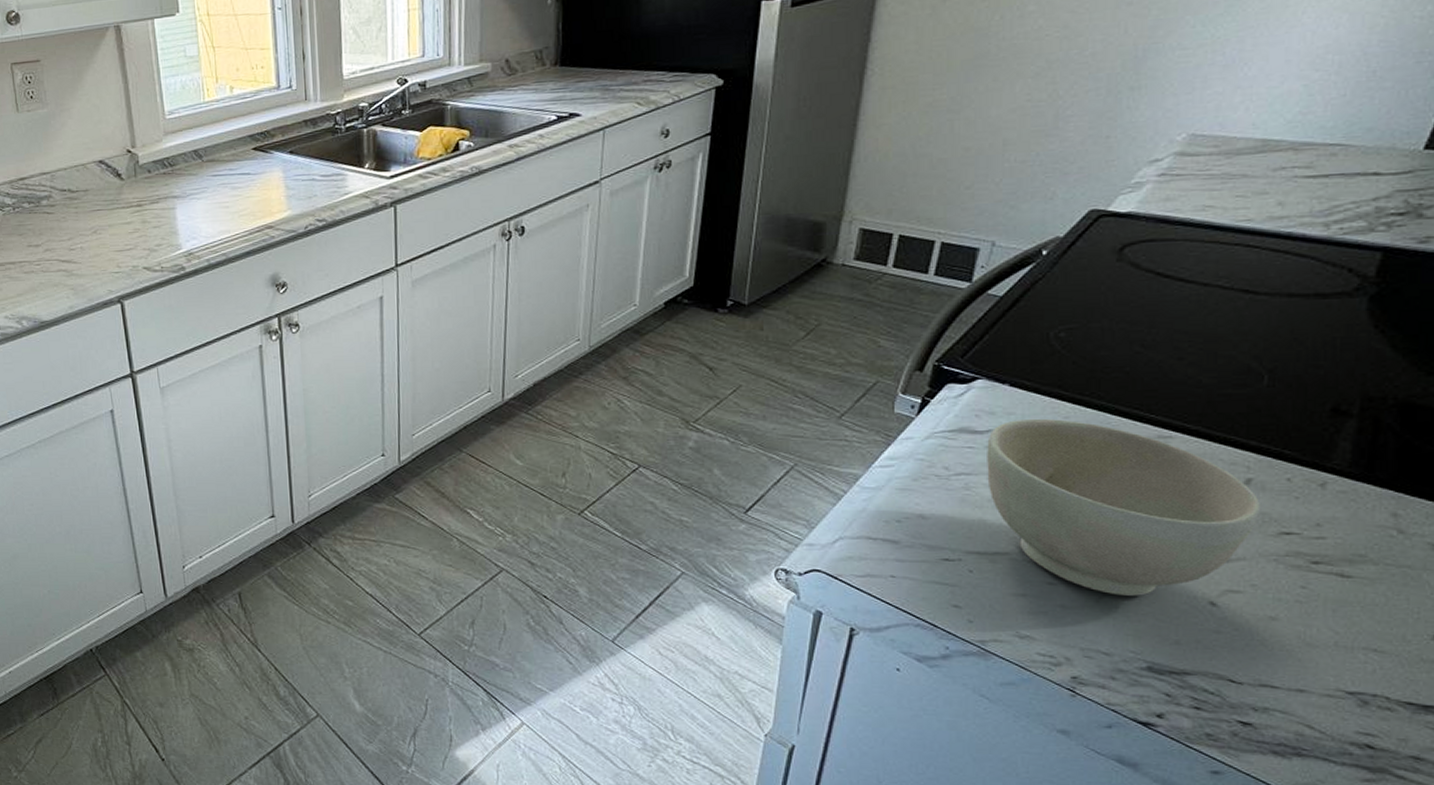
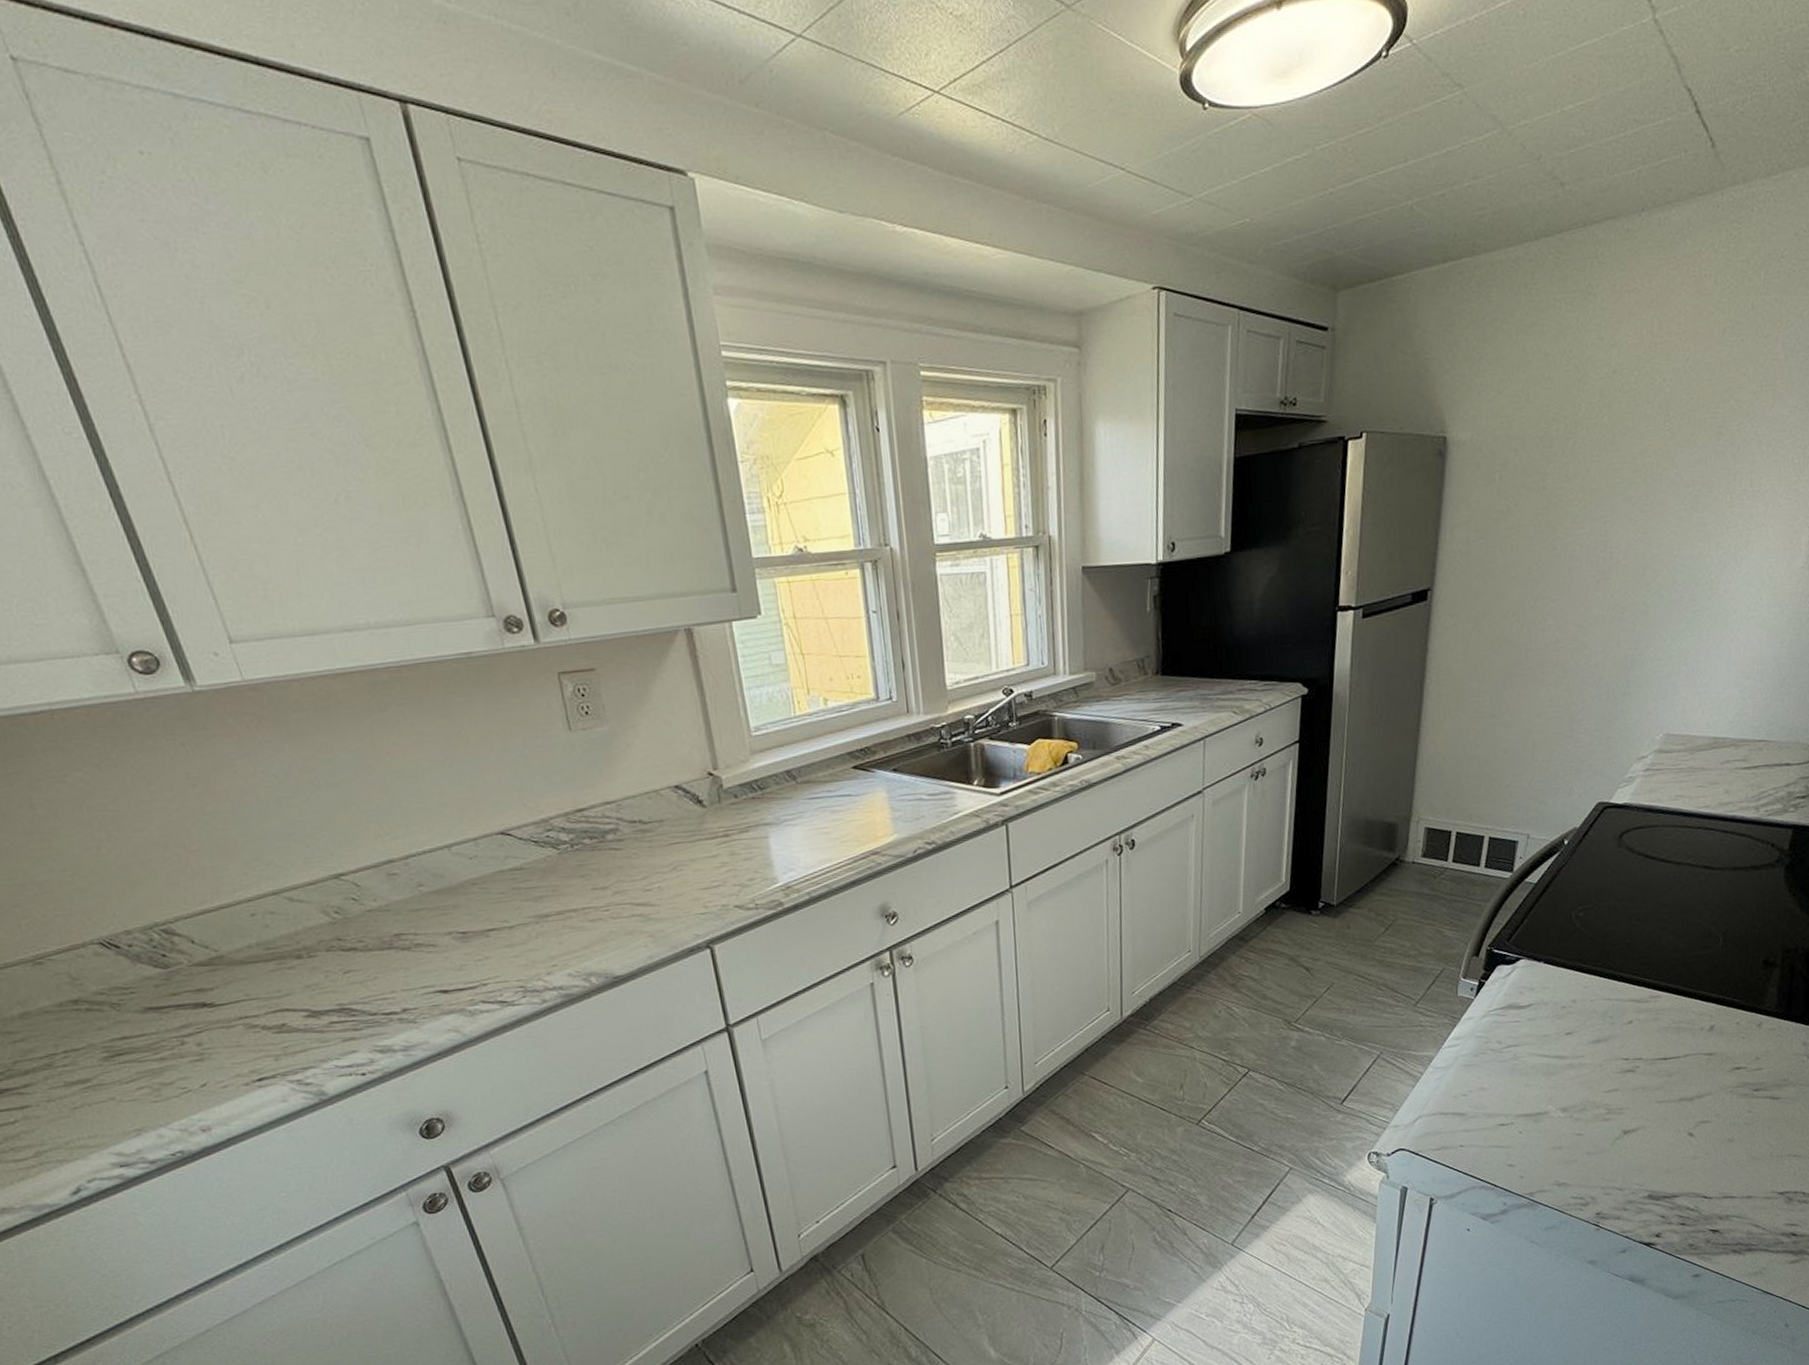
bowl: present [987,418,1261,596] -> none [1529,989,1721,1138]

